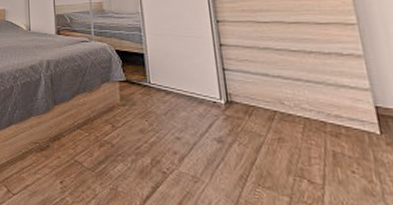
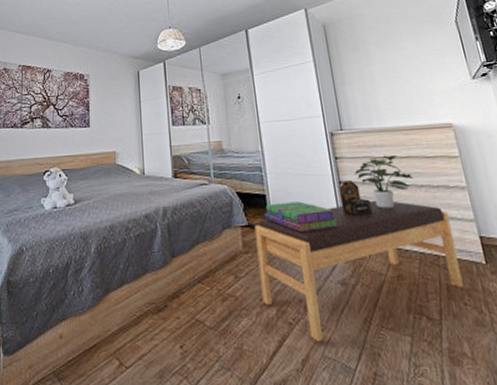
bench: none [132,64,352,193] -> present [254,200,463,343]
stack of books: none [142,61,217,91] -> present [264,201,338,233]
decorative box: none [220,44,254,78] -> present [340,180,373,216]
potted plant: none [236,20,301,73] -> present [354,155,413,209]

